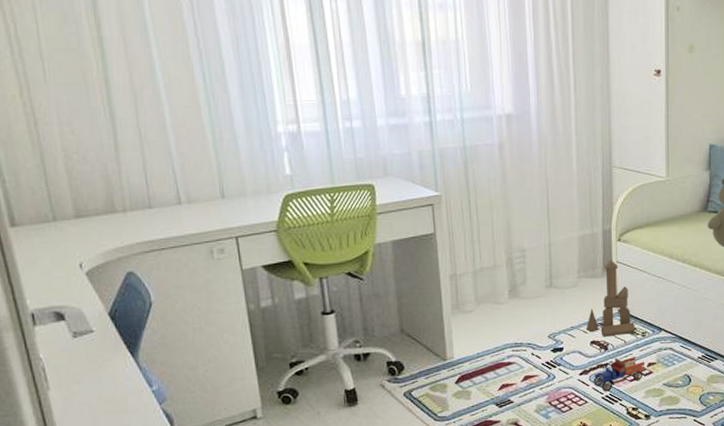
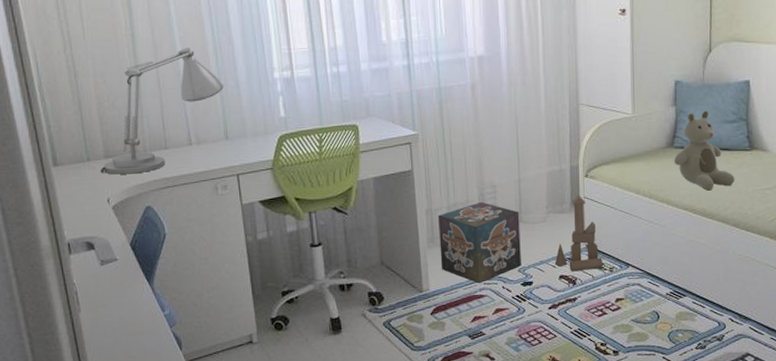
desk lamp: none [70,96,218,237] -> present [101,48,224,175]
toy box: none [463,266,551,351] -> present [438,202,521,284]
toy truck: present [593,357,646,392] -> none [562,292,614,327]

